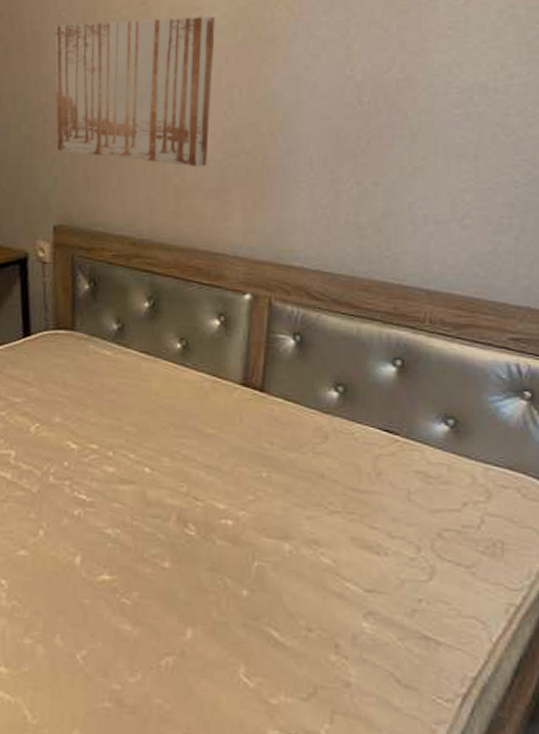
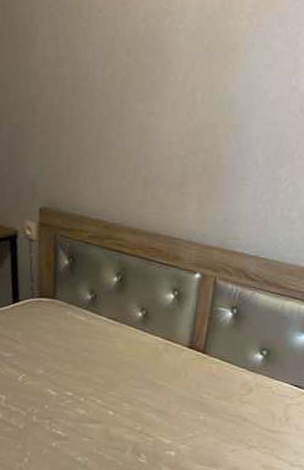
wall art: present [54,16,216,167] -> none [43,19,186,162]

